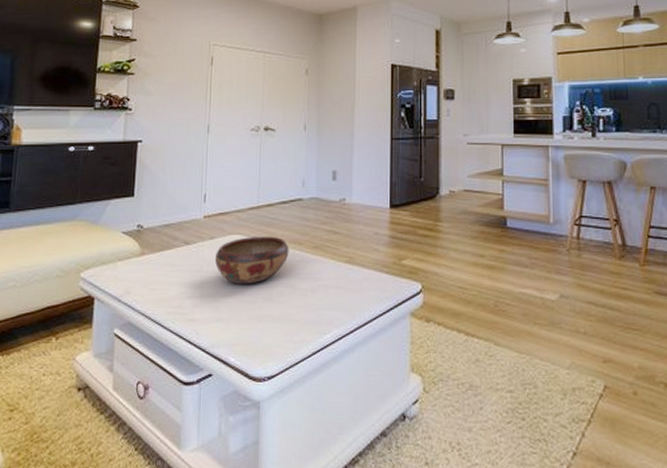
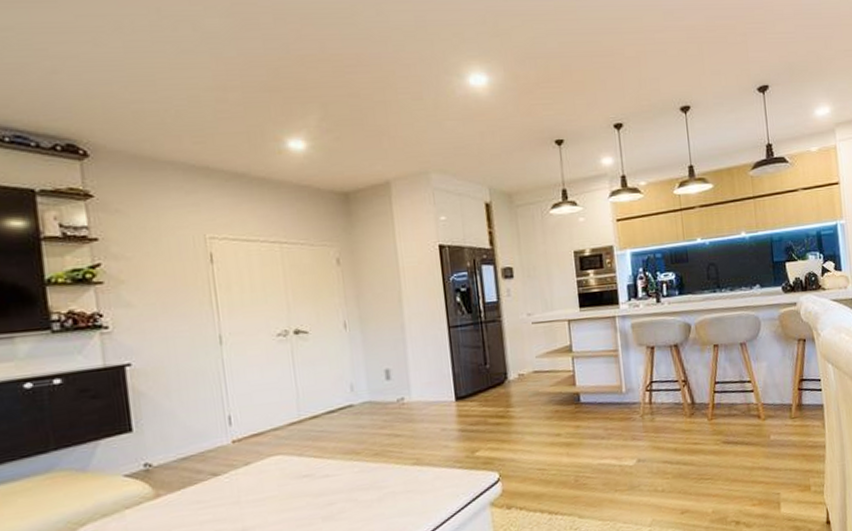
decorative bowl: present [215,236,289,284] -> none [254,450,346,510]

